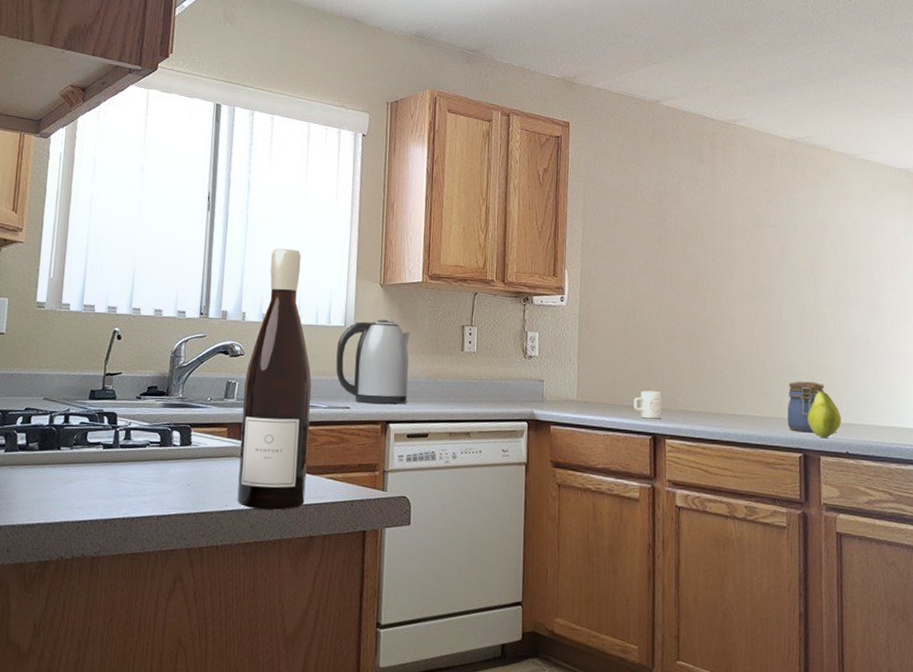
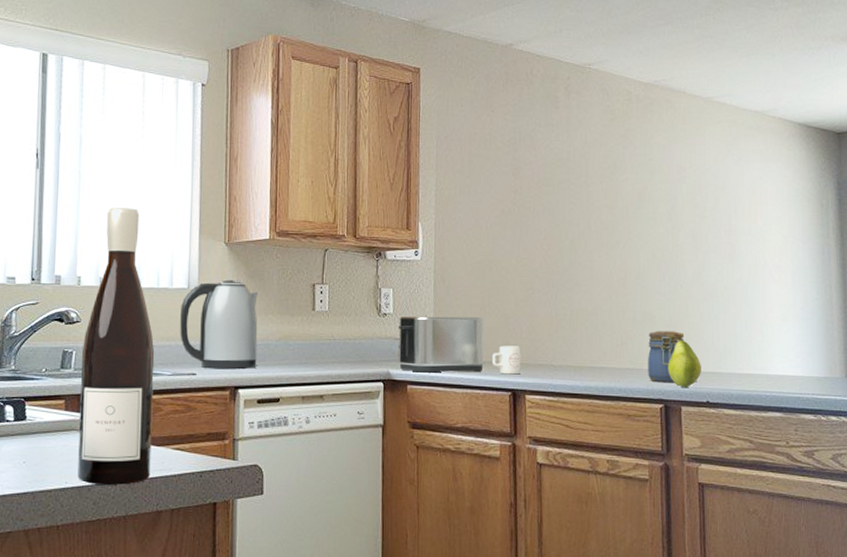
toaster: none [543,359,626,416] -> present [398,316,484,373]

